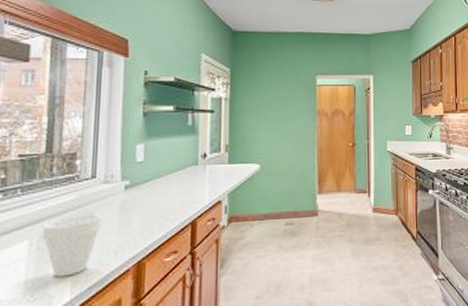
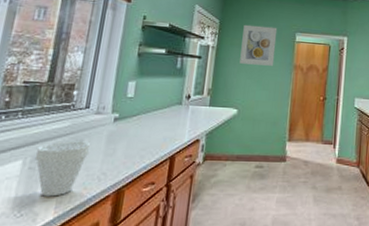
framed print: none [257,71,295,114] -> present [239,24,278,66]

